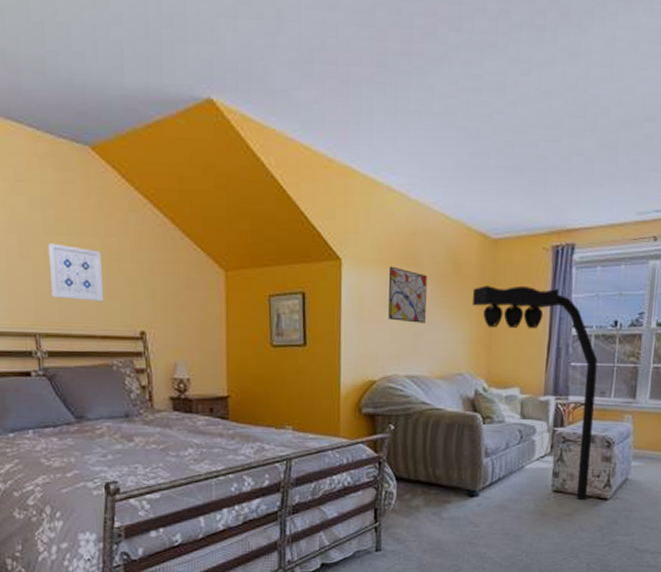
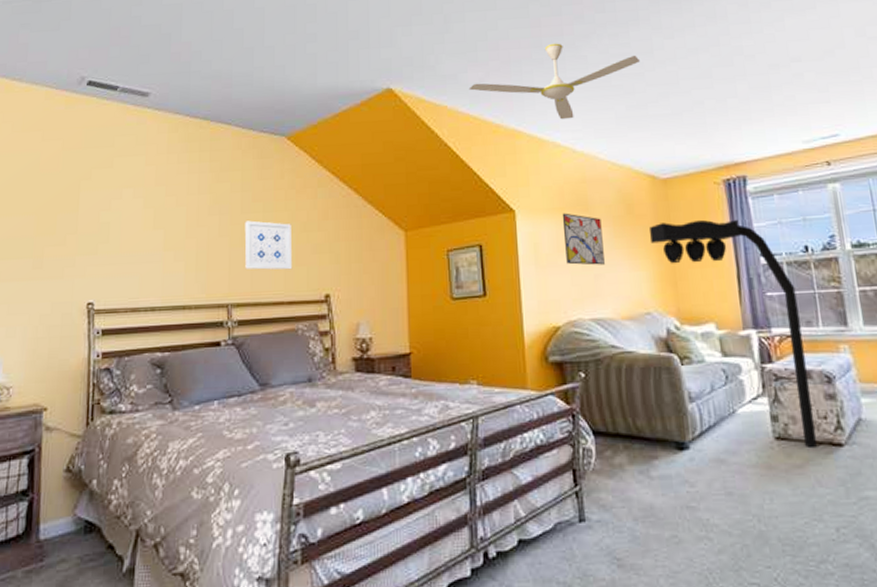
ceiling fan: none [300,64,491,161] -> present [468,43,641,120]

